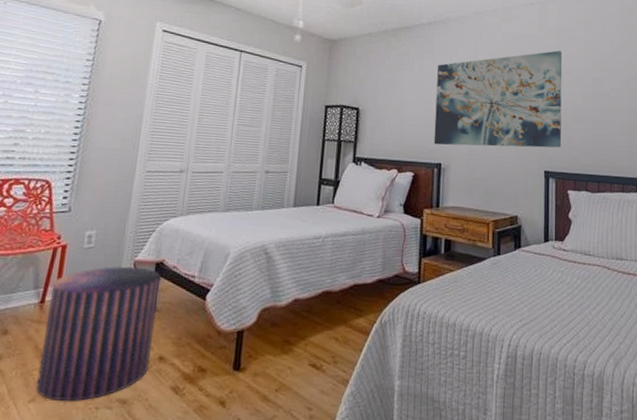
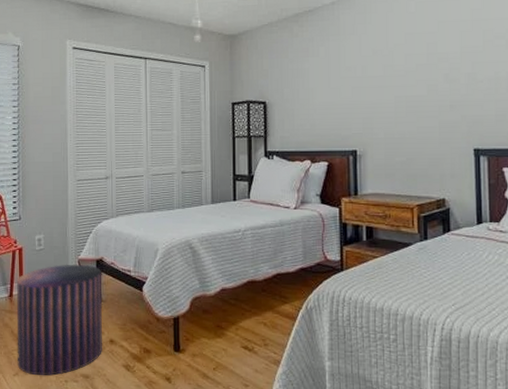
wall art: present [433,50,562,148] -> none [346,13,494,132]

